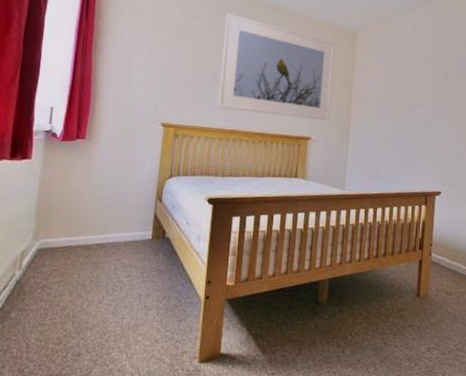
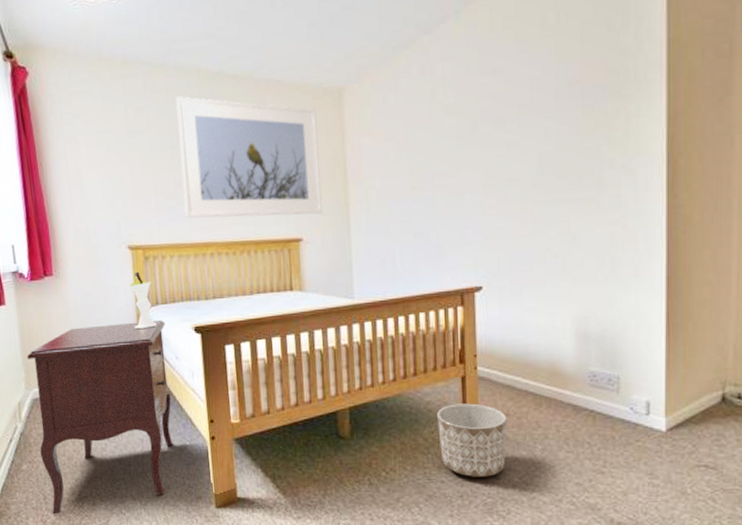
nightstand: none [32,187,183,364] -> present [27,319,173,515]
vase: none [153,145,178,195] -> present [129,271,157,329]
planter: none [397,282,449,344] -> present [437,403,507,477]

